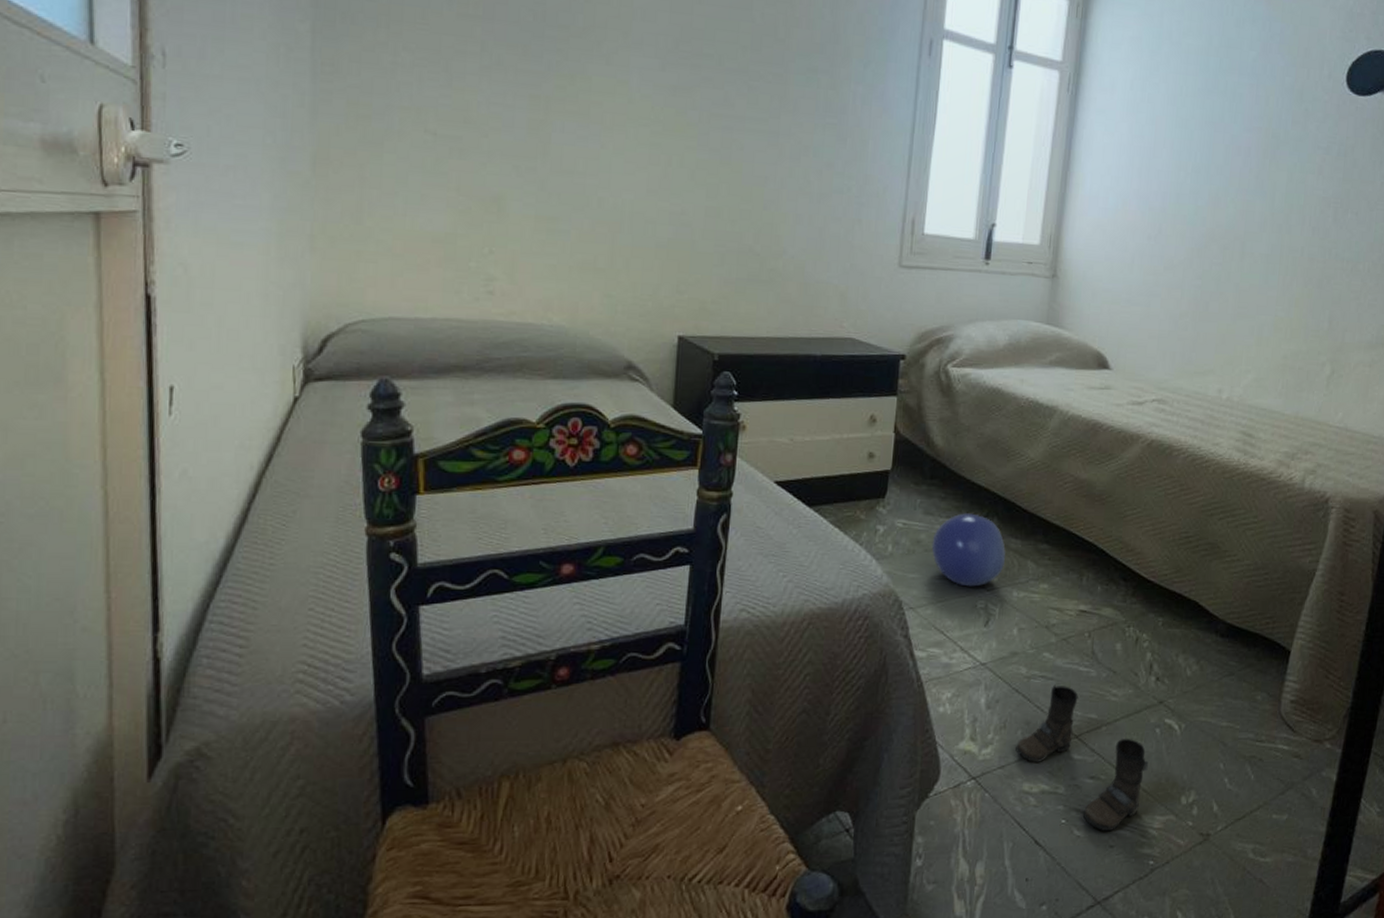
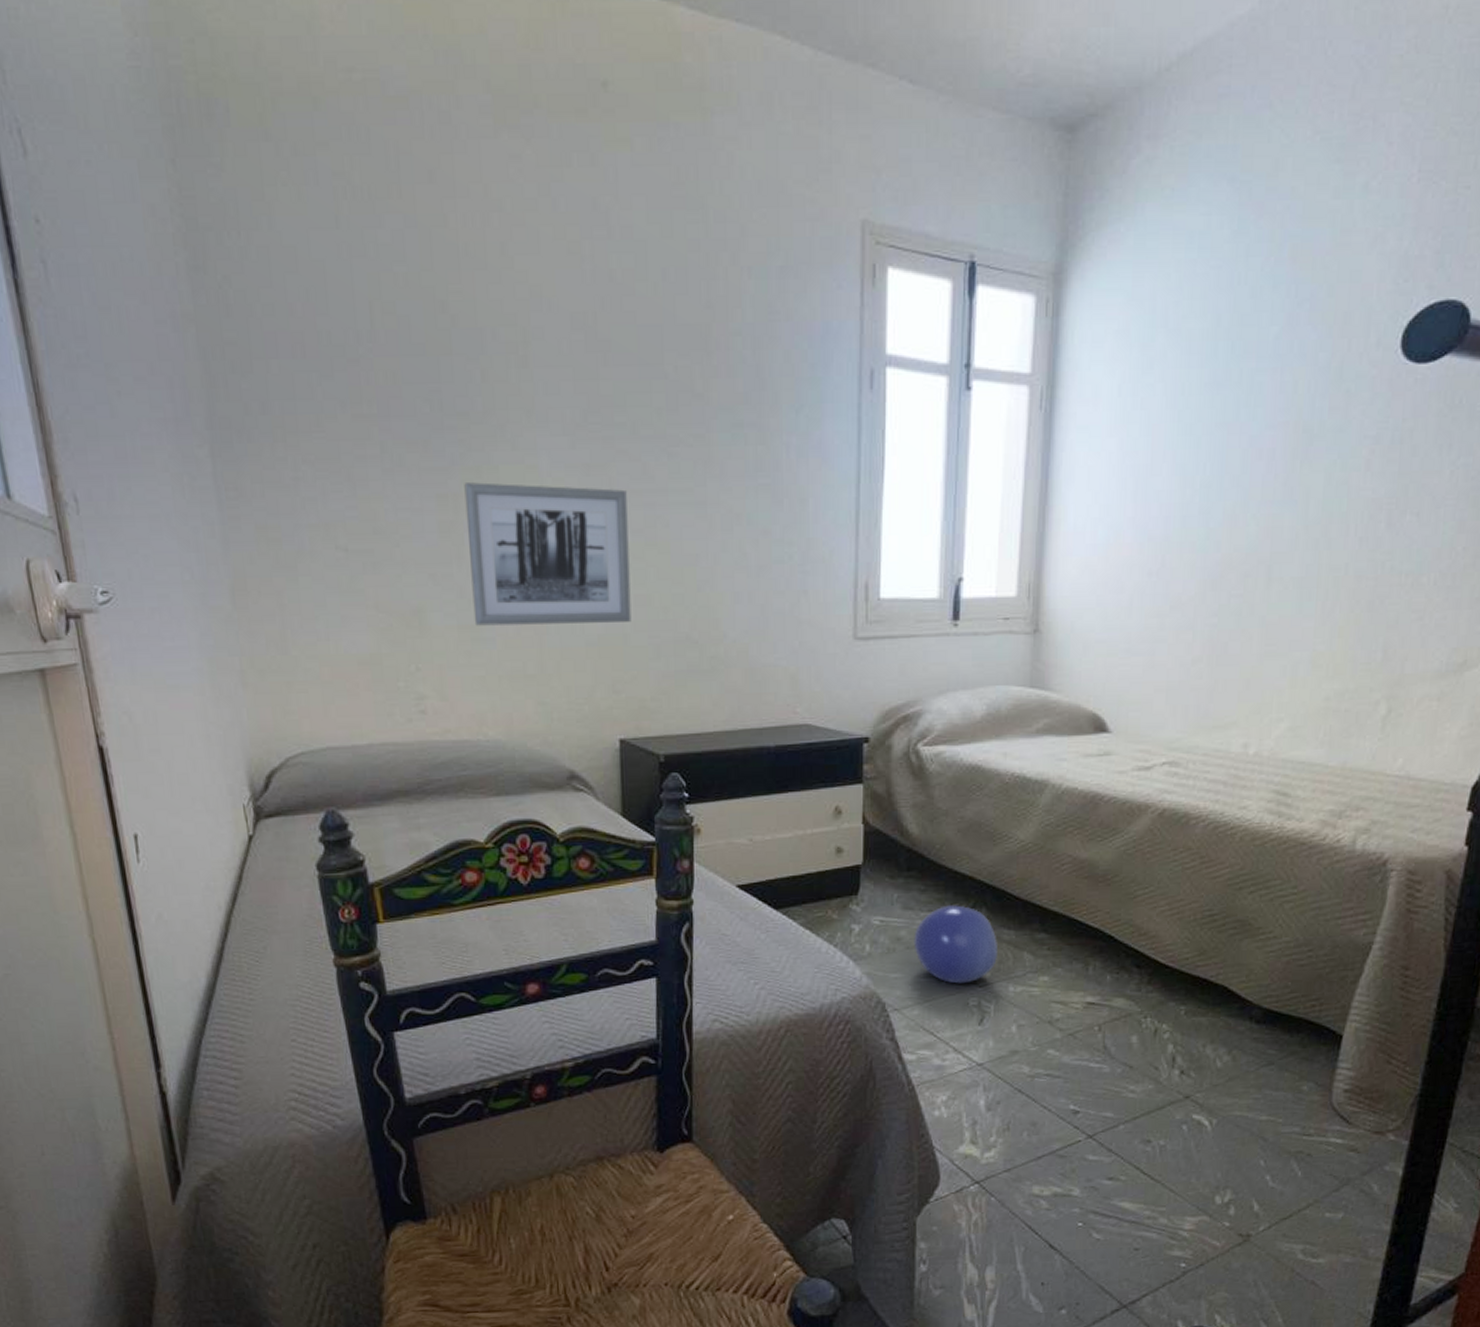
wall art: none [552,88,708,230] -> present [464,482,632,626]
boots: present [1015,684,1148,832] -> none [1022,1083,1175,1234]

